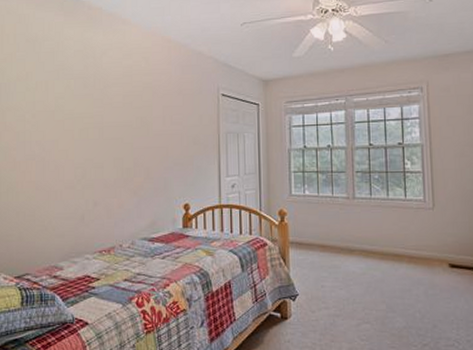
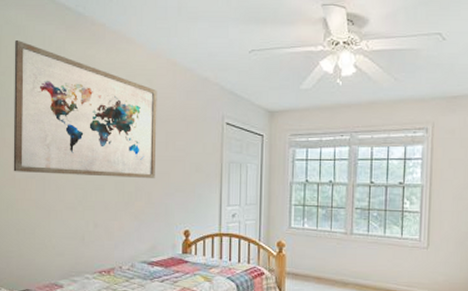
wall art: none [14,28,154,155] -> present [13,40,157,178]

